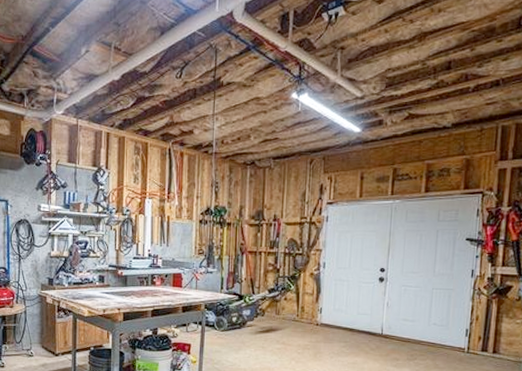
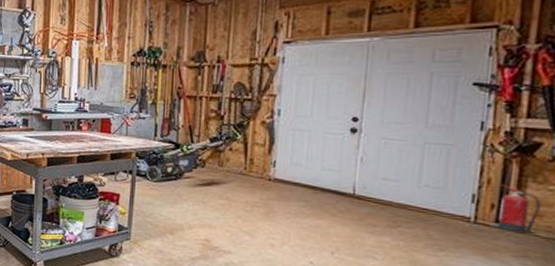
fire extinguisher: none [483,320,511,359] -> present [498,183,541,234]

